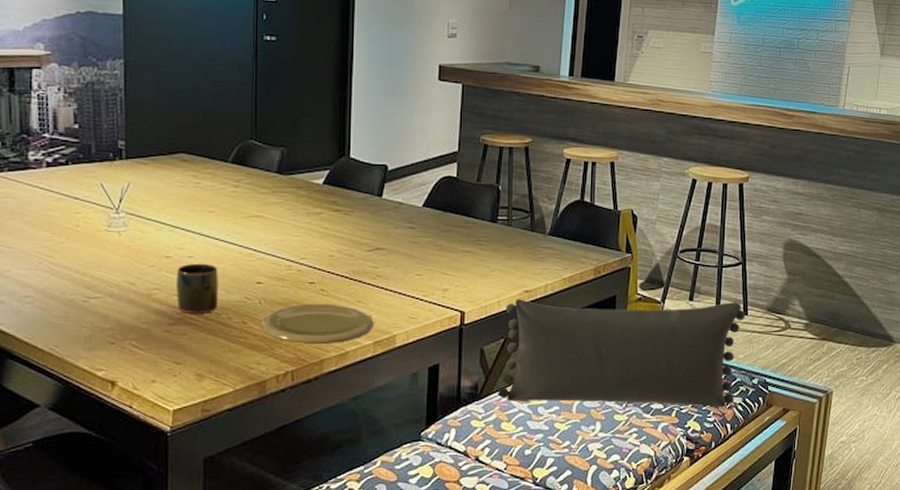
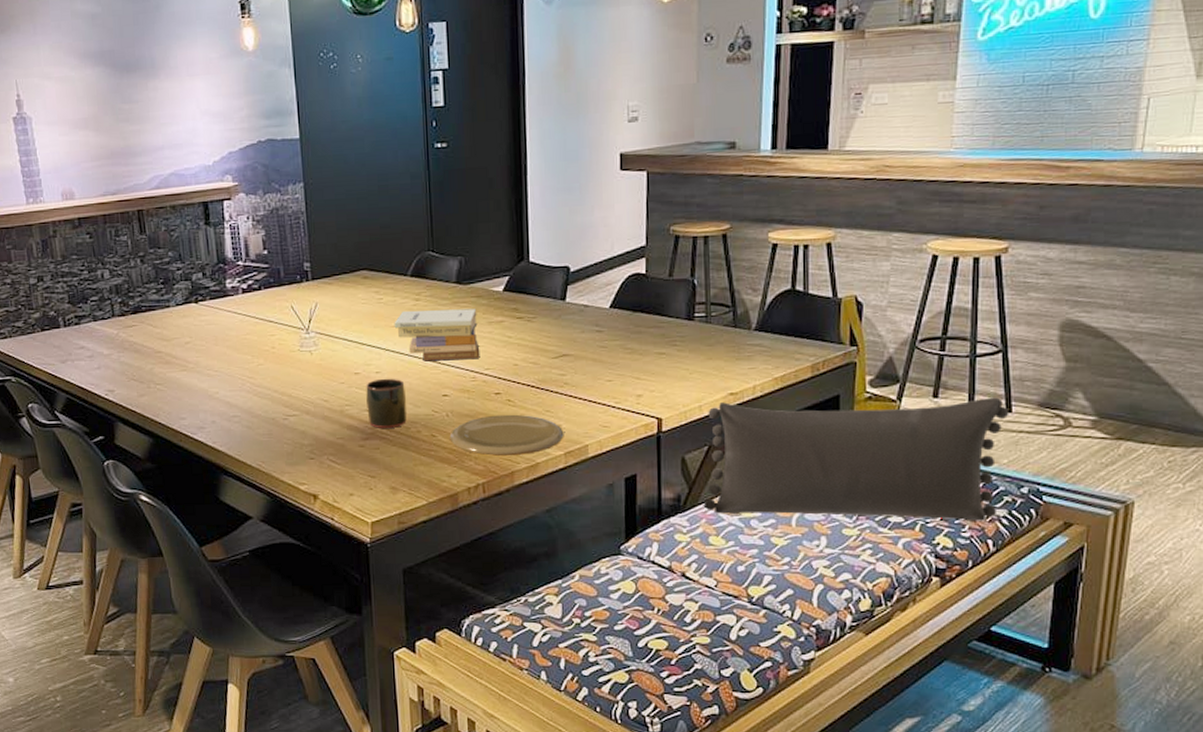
books: none [211,196,297,248] -> present [394,308,480,362]

